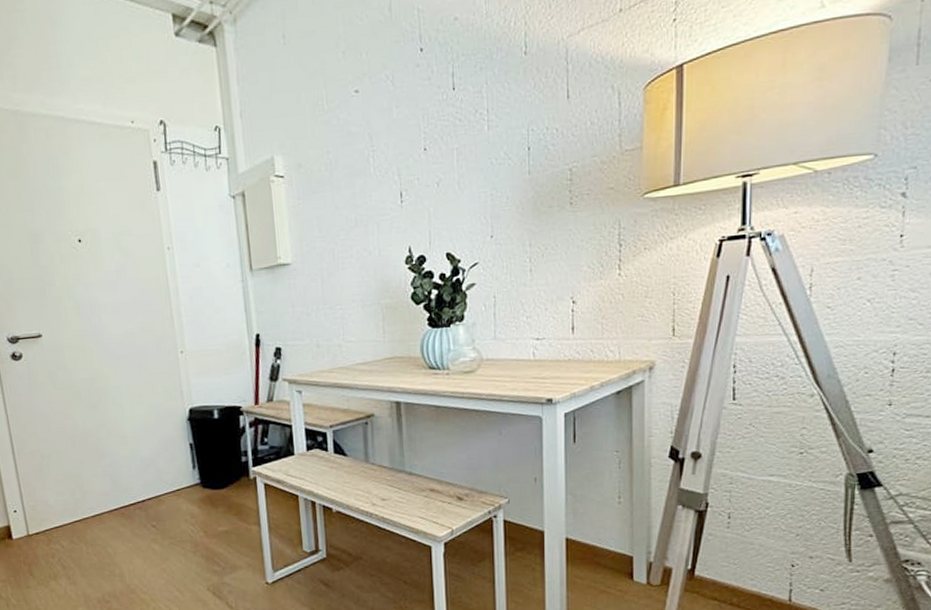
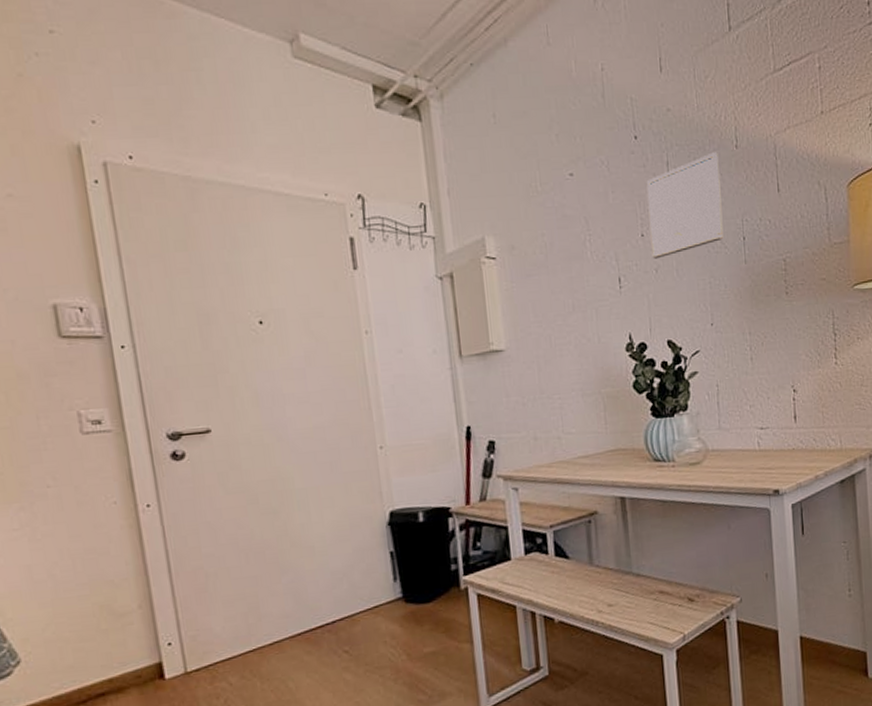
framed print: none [431,60,508,173] -> present [646,152,724,259]

